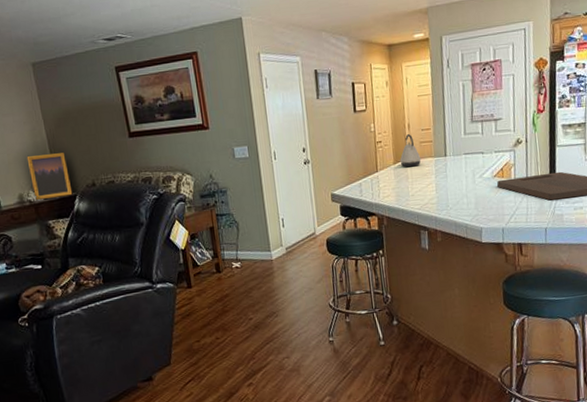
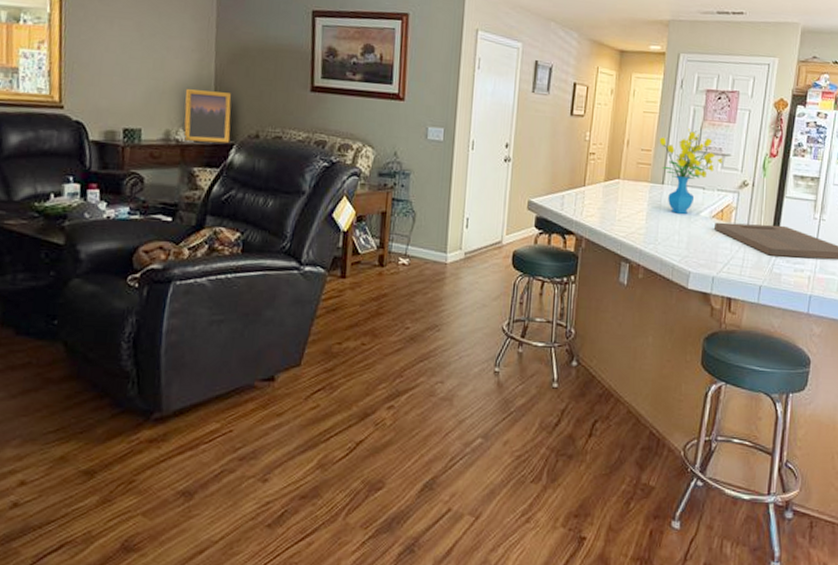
kettle: present [400,134,421,168] -> none [611,151,636,189]
bouquet: none [436,102,496,180] -> present [659,128,723,214]

